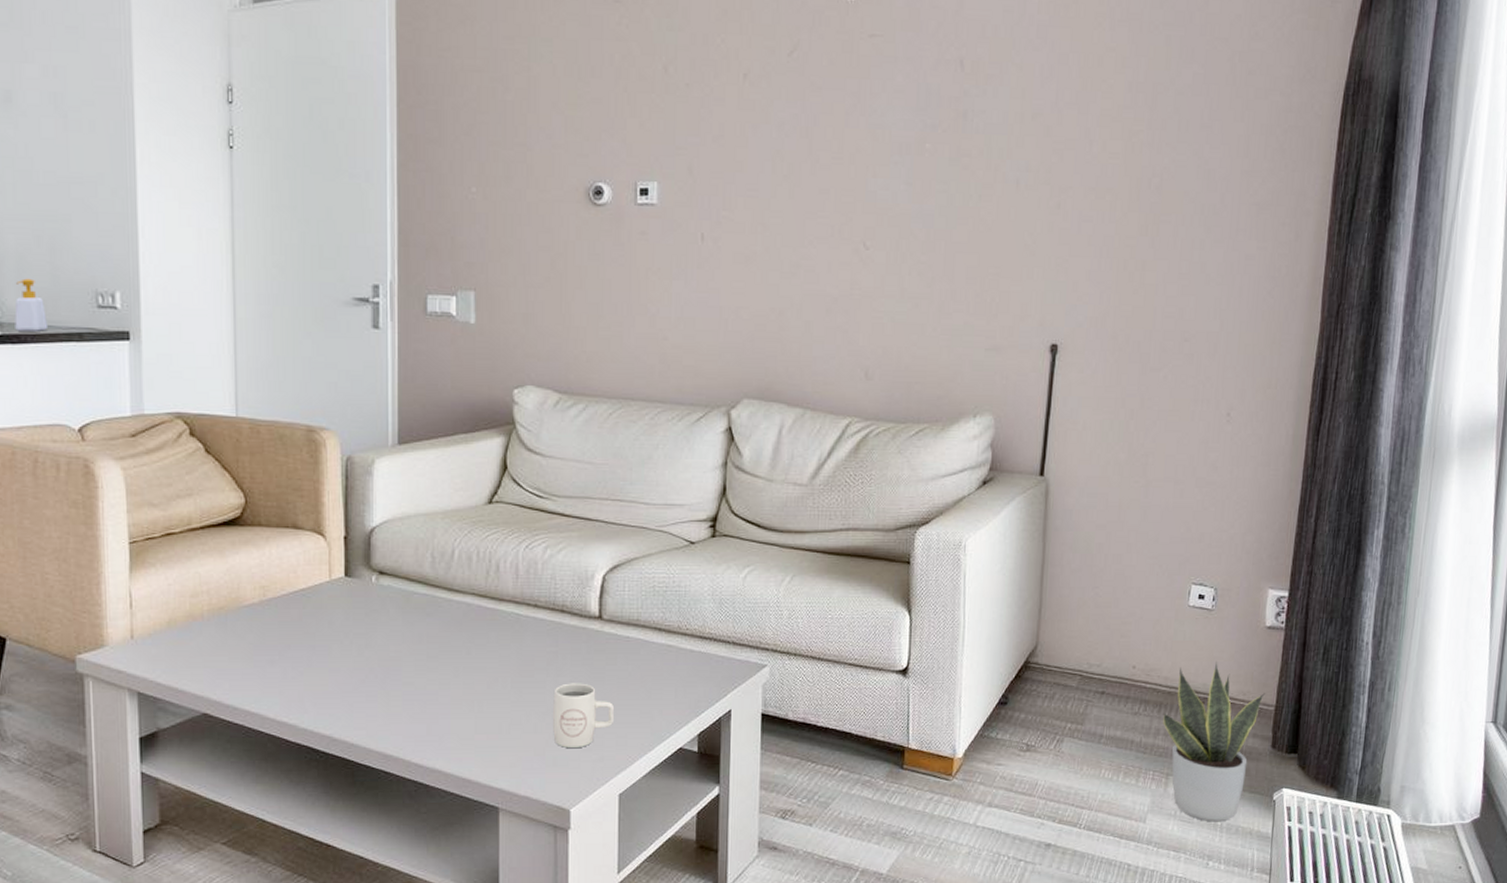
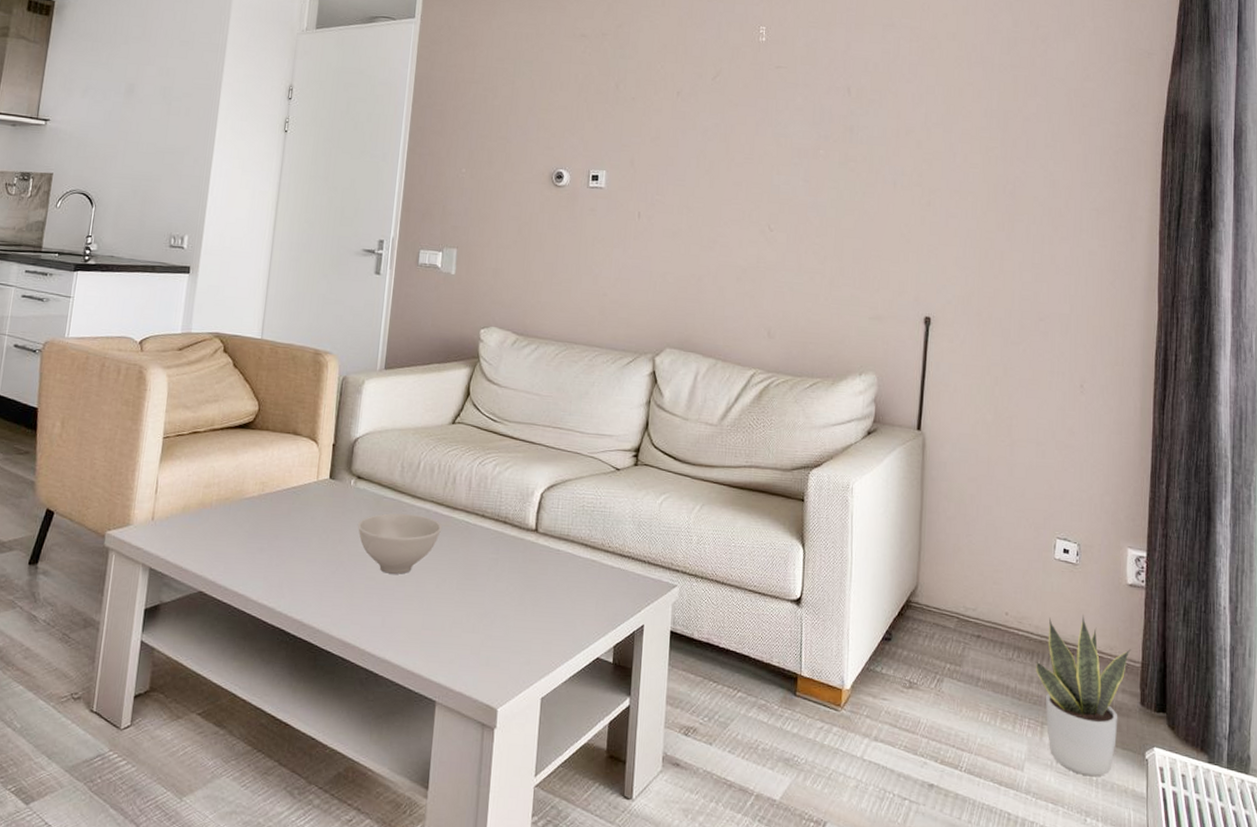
soap bottle: present [14,278,49,331] -> none [106,222,131,263]
bowl: none [385,609,488,677] -> present [357,513,443,574]
mug: present [552,683,615,749] -> none [488,588,543,651]

